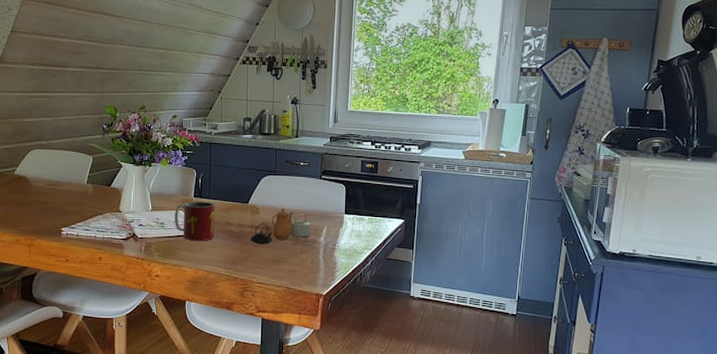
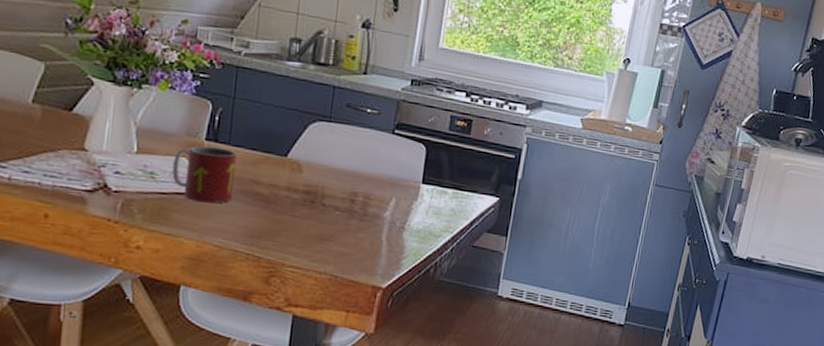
teapot: present [250,208,311,244] -> none [285,168,374,215]

